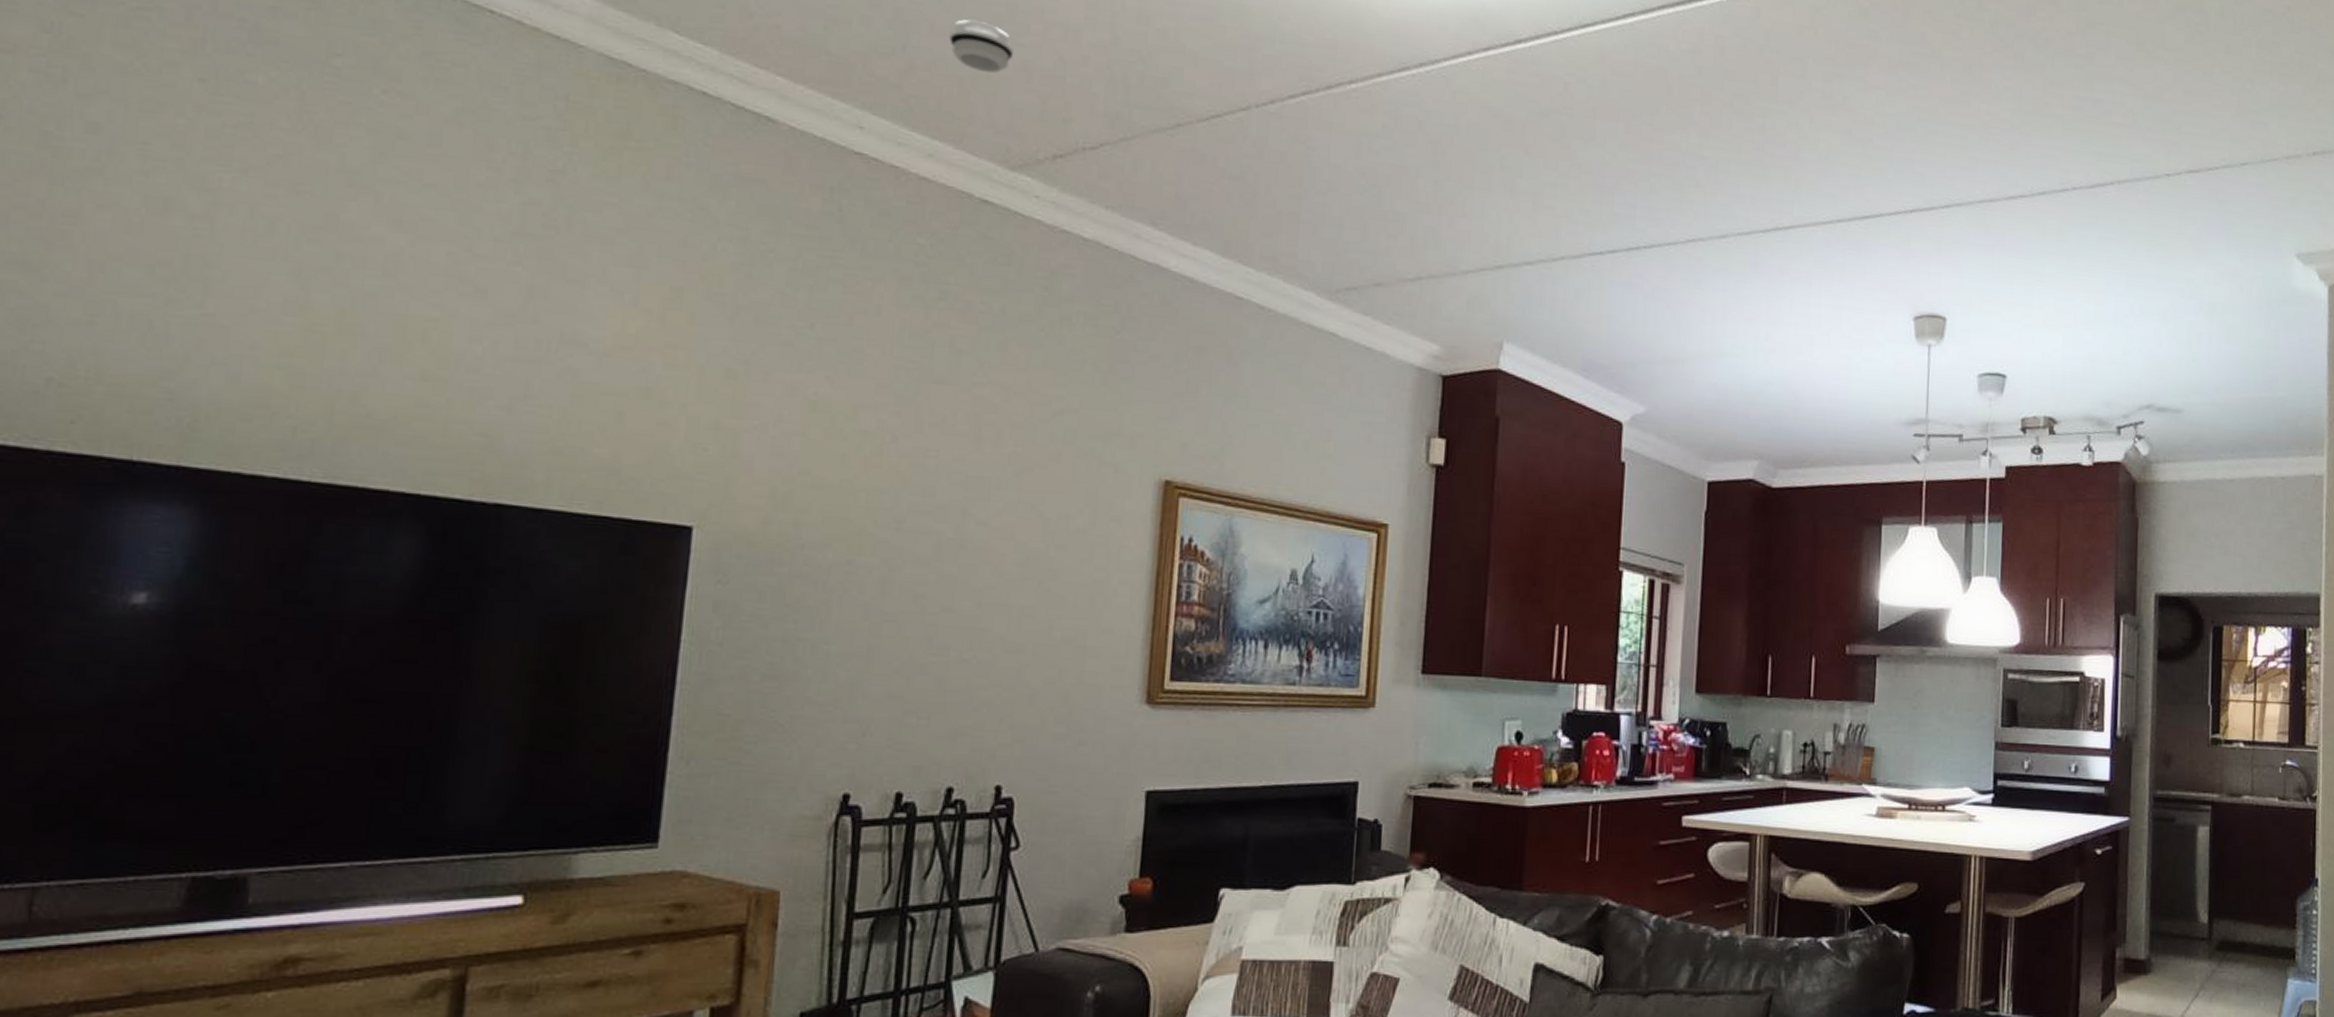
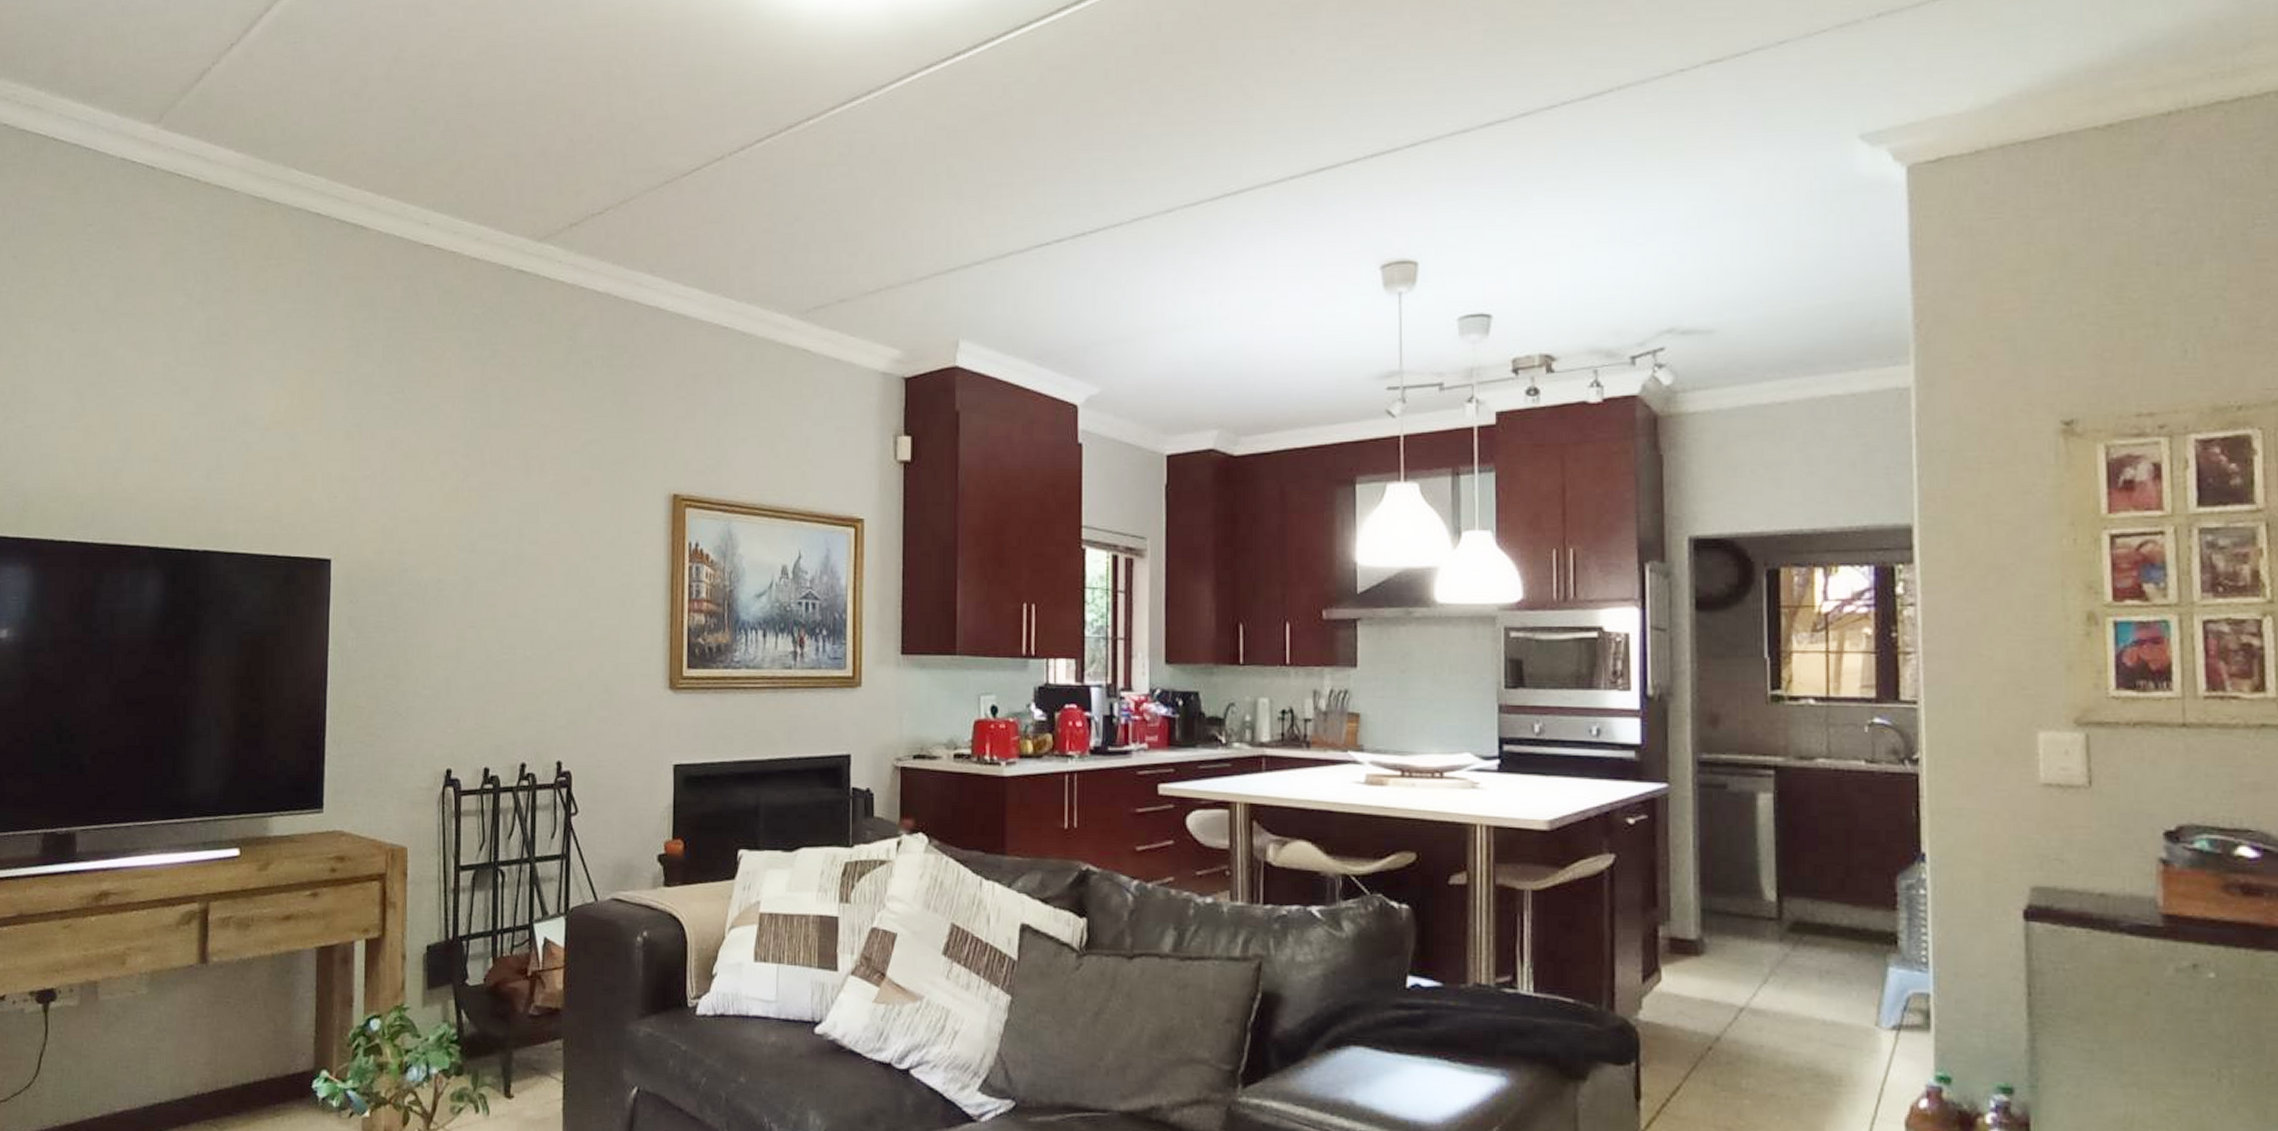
smoke detector: present [948,19,1013,73] -> none [485,120,534,162]

